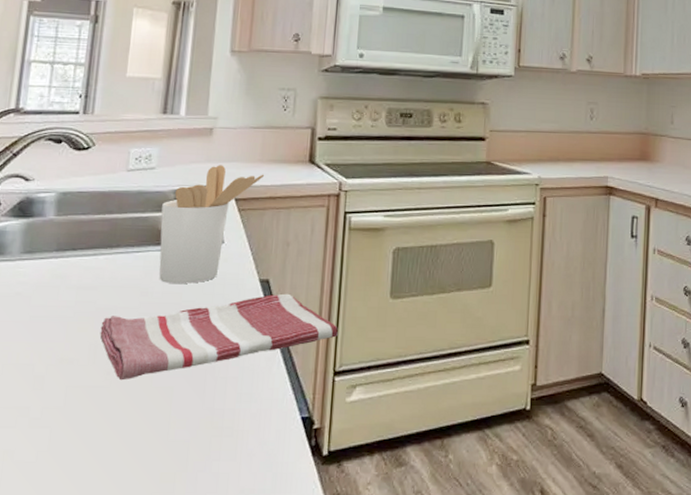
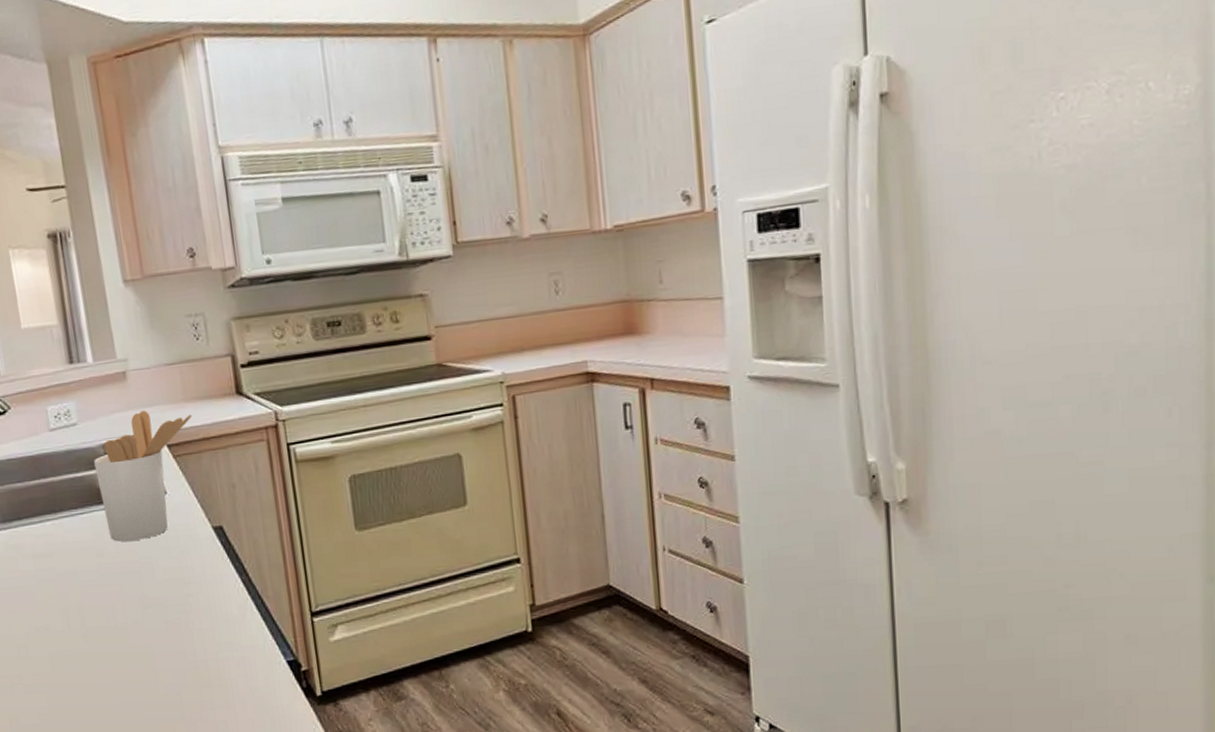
dish towel: present [99,293,339,381] -> none [65,538,308,642]

